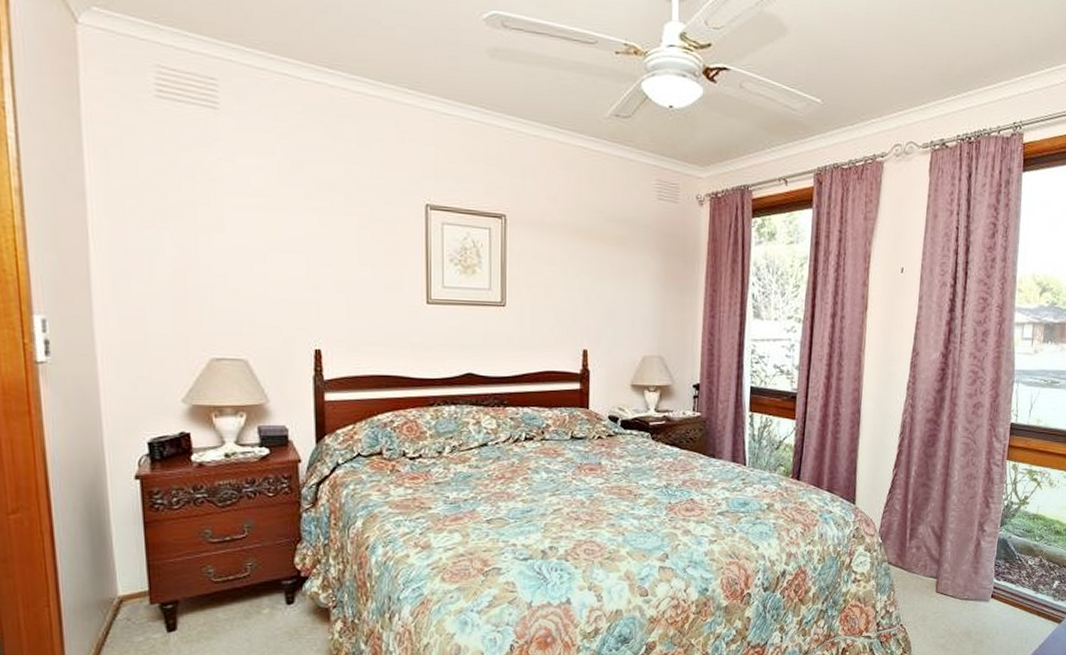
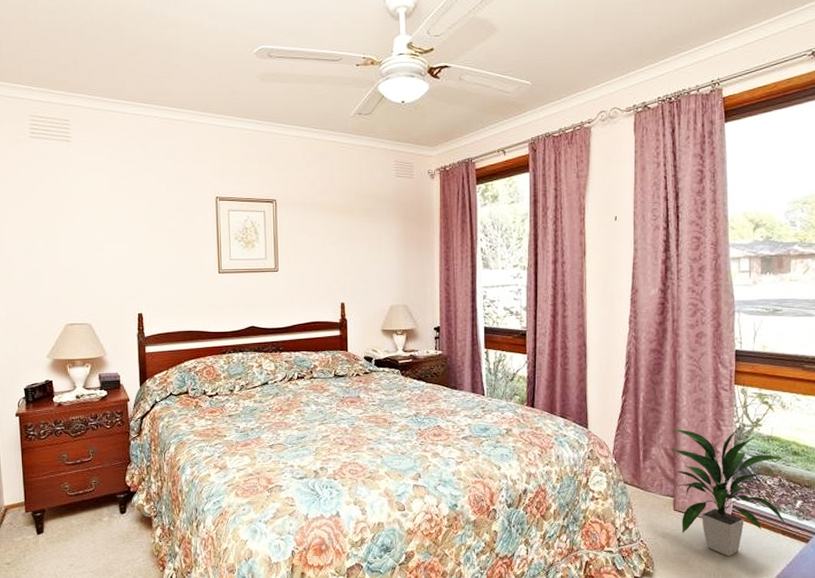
indoor plant: none [935,505,1047,639] -> present [668,428,786,556]

